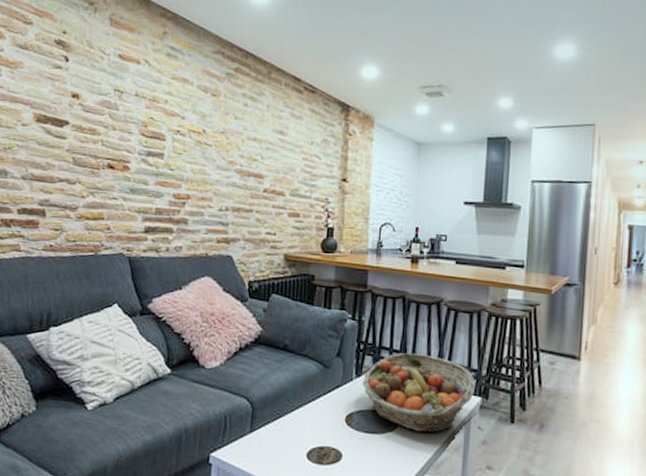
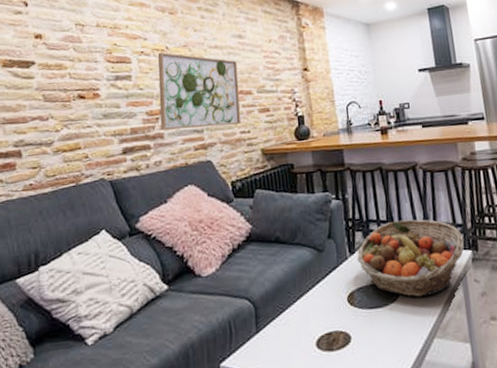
wall art: none [186,135,274,225] -> present [157,52,242,131]

